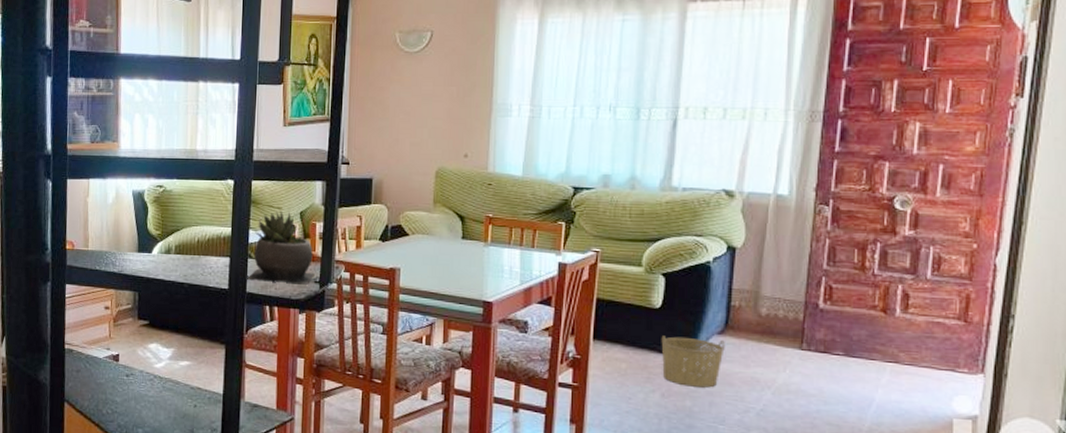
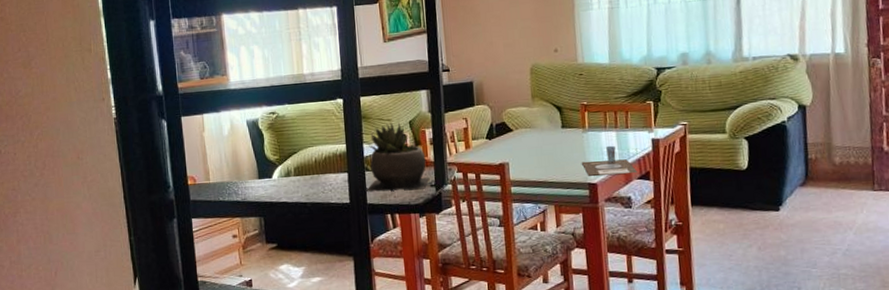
place setting: none [479,263,539,297] -> present [582,145,638,176]
basket: present [661,336,725,388] -> none [751,191,808,238]

